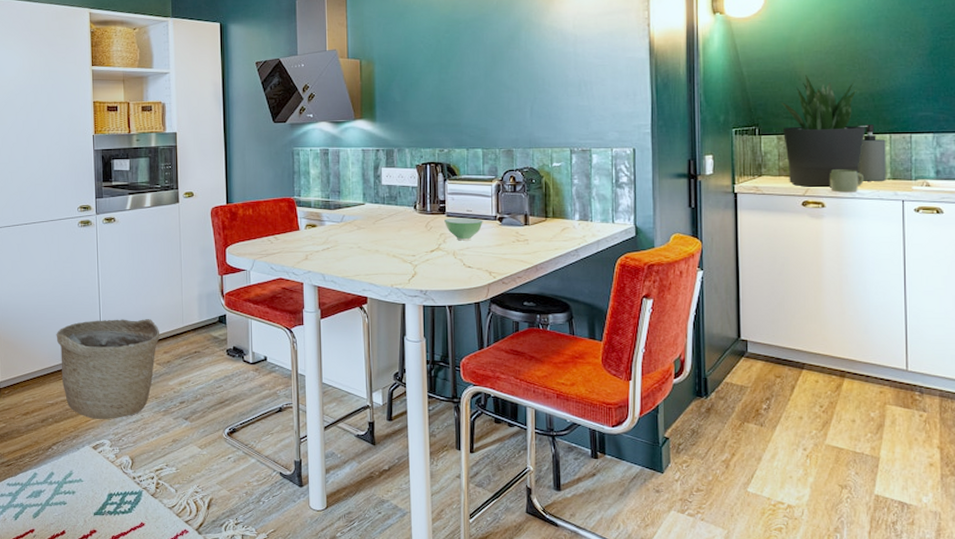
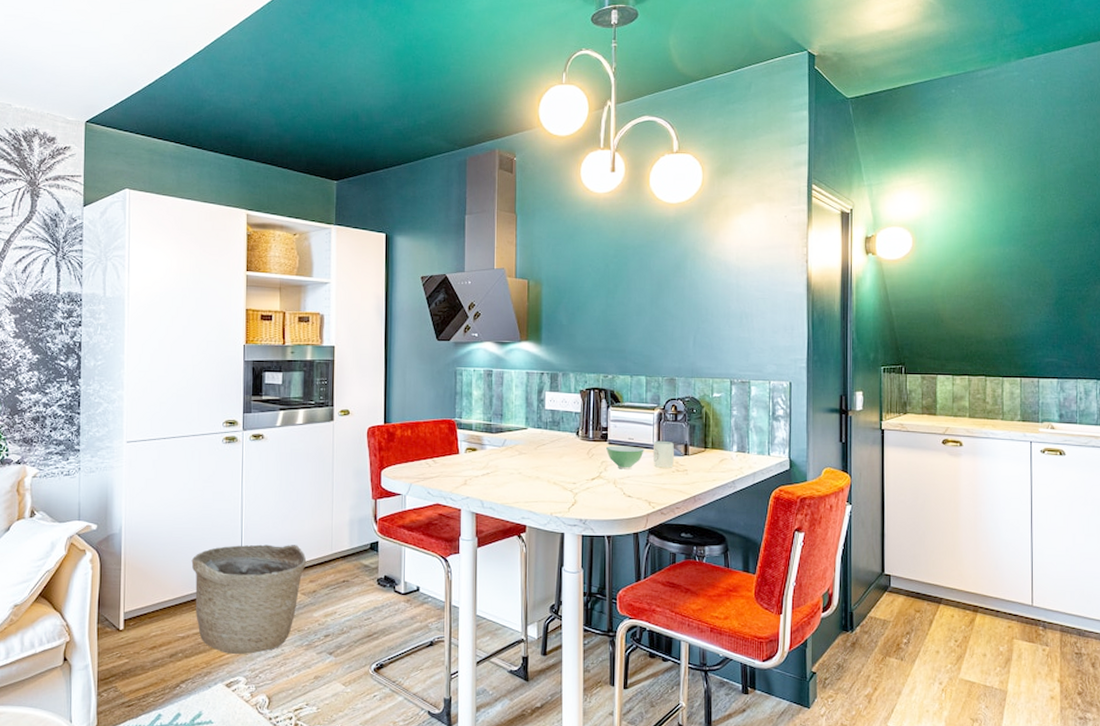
mug: none [491,211,515,239] -> present [652,440,675,469]
planter: present [781,74,866,188] -> none [925,317,999,427]
mug: present [829,169,863,193] -> none [966,410,997,433]
soap dispenser: present [858,124,886,181] -> none [992,368,1017,422]

